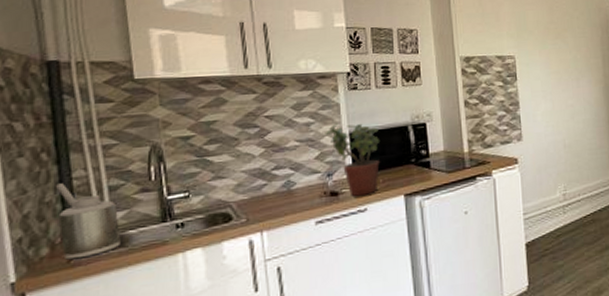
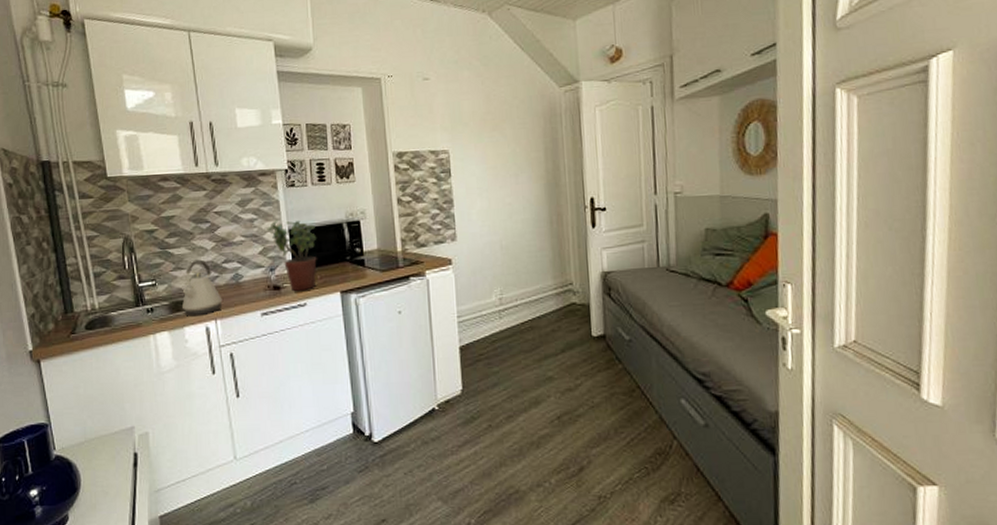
soap dispenser: present [55,183,121,260] -> none [54,269,105,335]
kettle: none [220,167,270,231] -> present [181,259,222,318]

